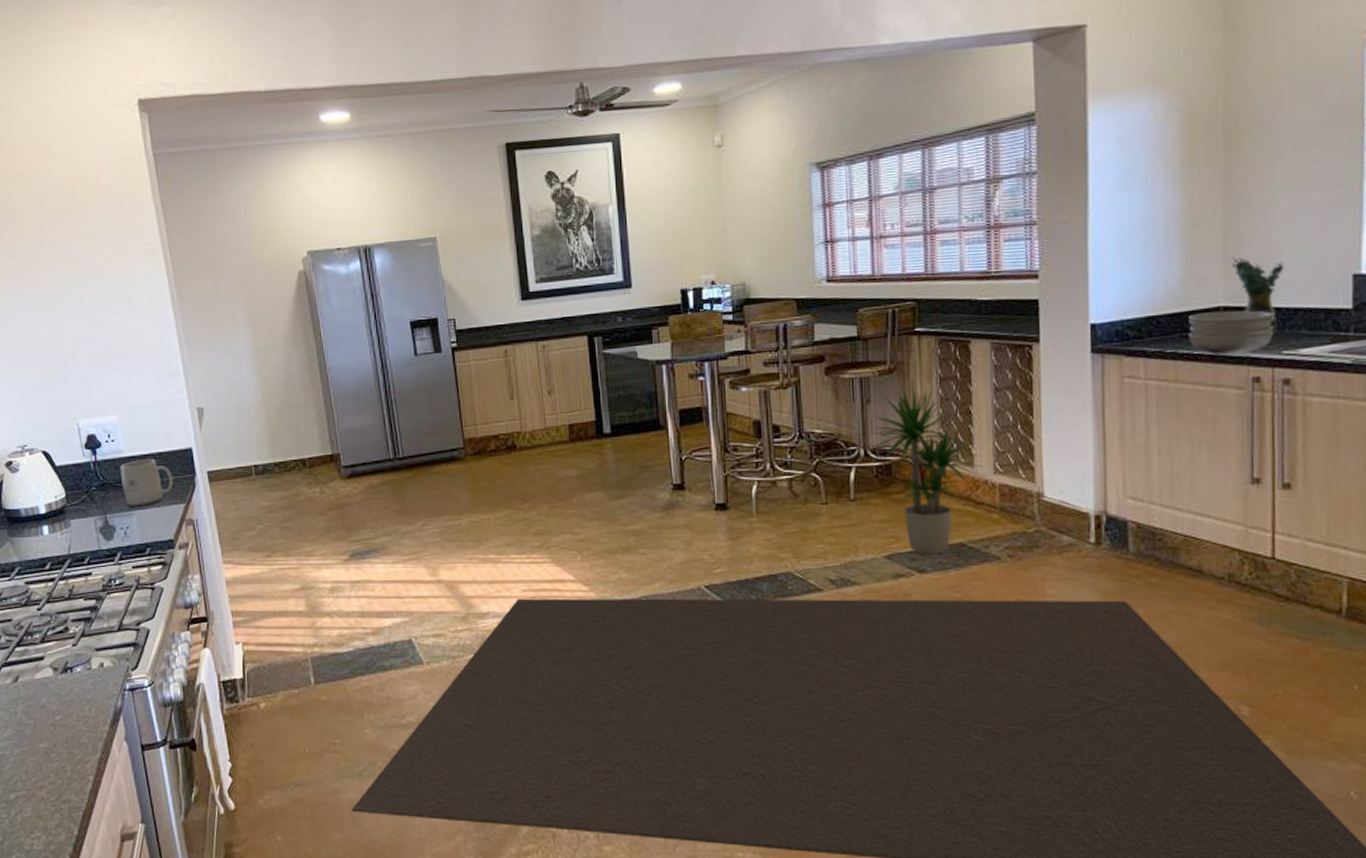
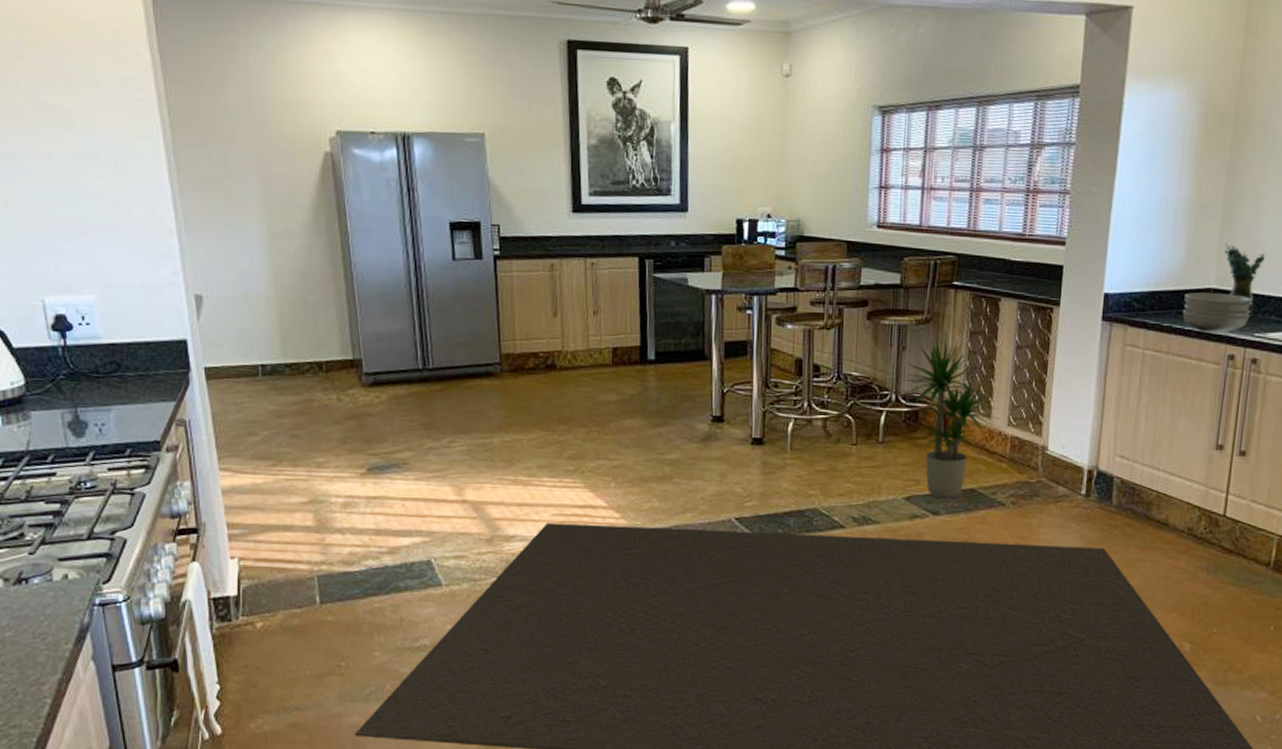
mug: present [119,458,174,507] -> none [95,347,163,402]

